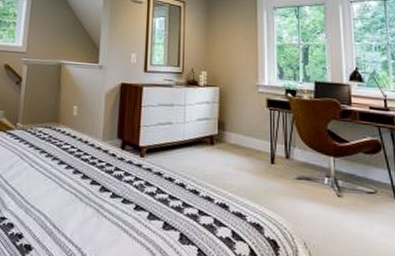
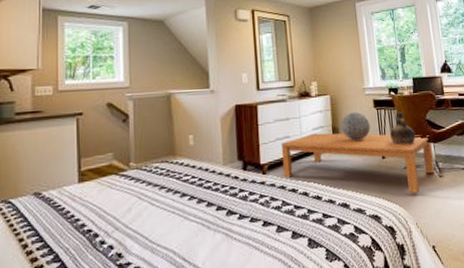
coffee table: none [162,124,332,209] -> present [280,132,434,194]
decorative sphere: none [227,108,261,140] -> present [340,111,370,141]
vessel: none [283,116,313,154] -> present [390,112,416,146]

